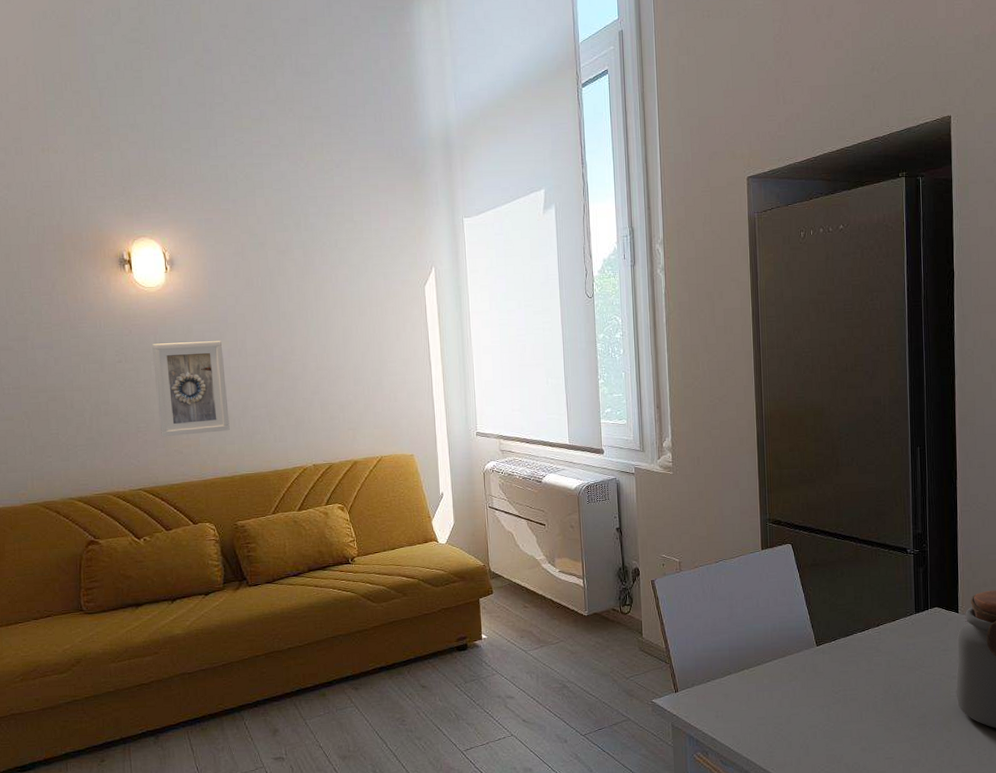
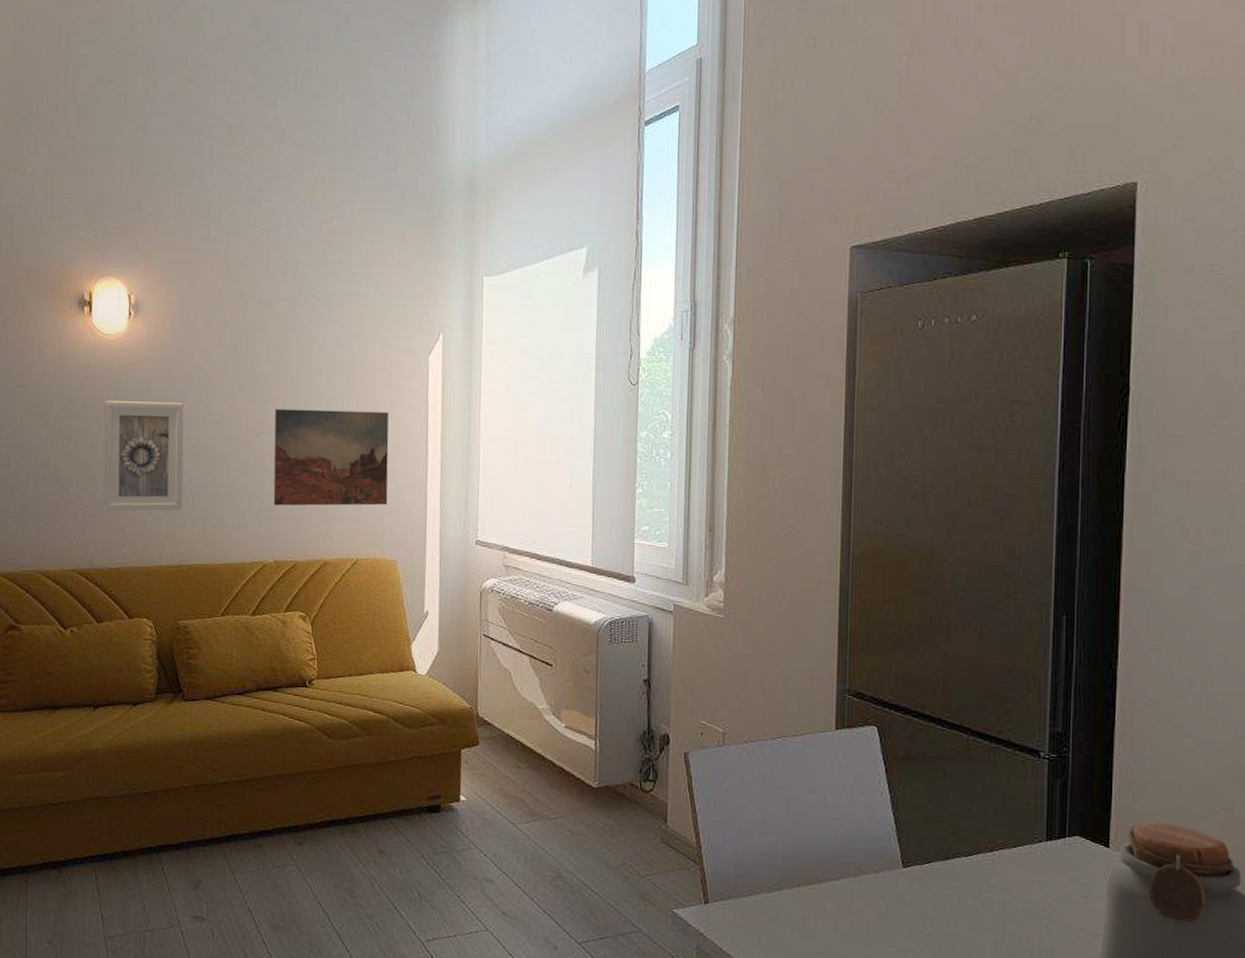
wall art: none [300,335,402,419] -> present [273,408,389,506]

